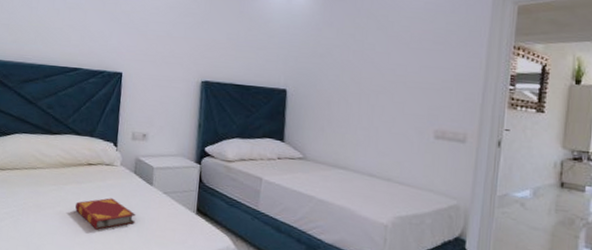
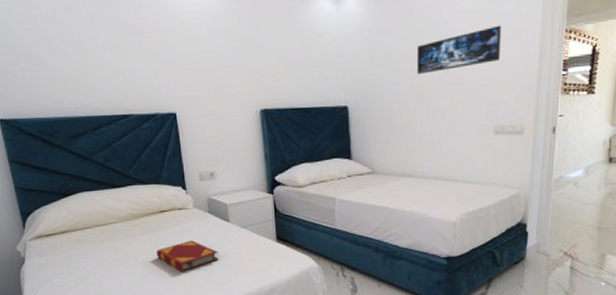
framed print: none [358,33,448,70] -> present [416,25,502,74]

